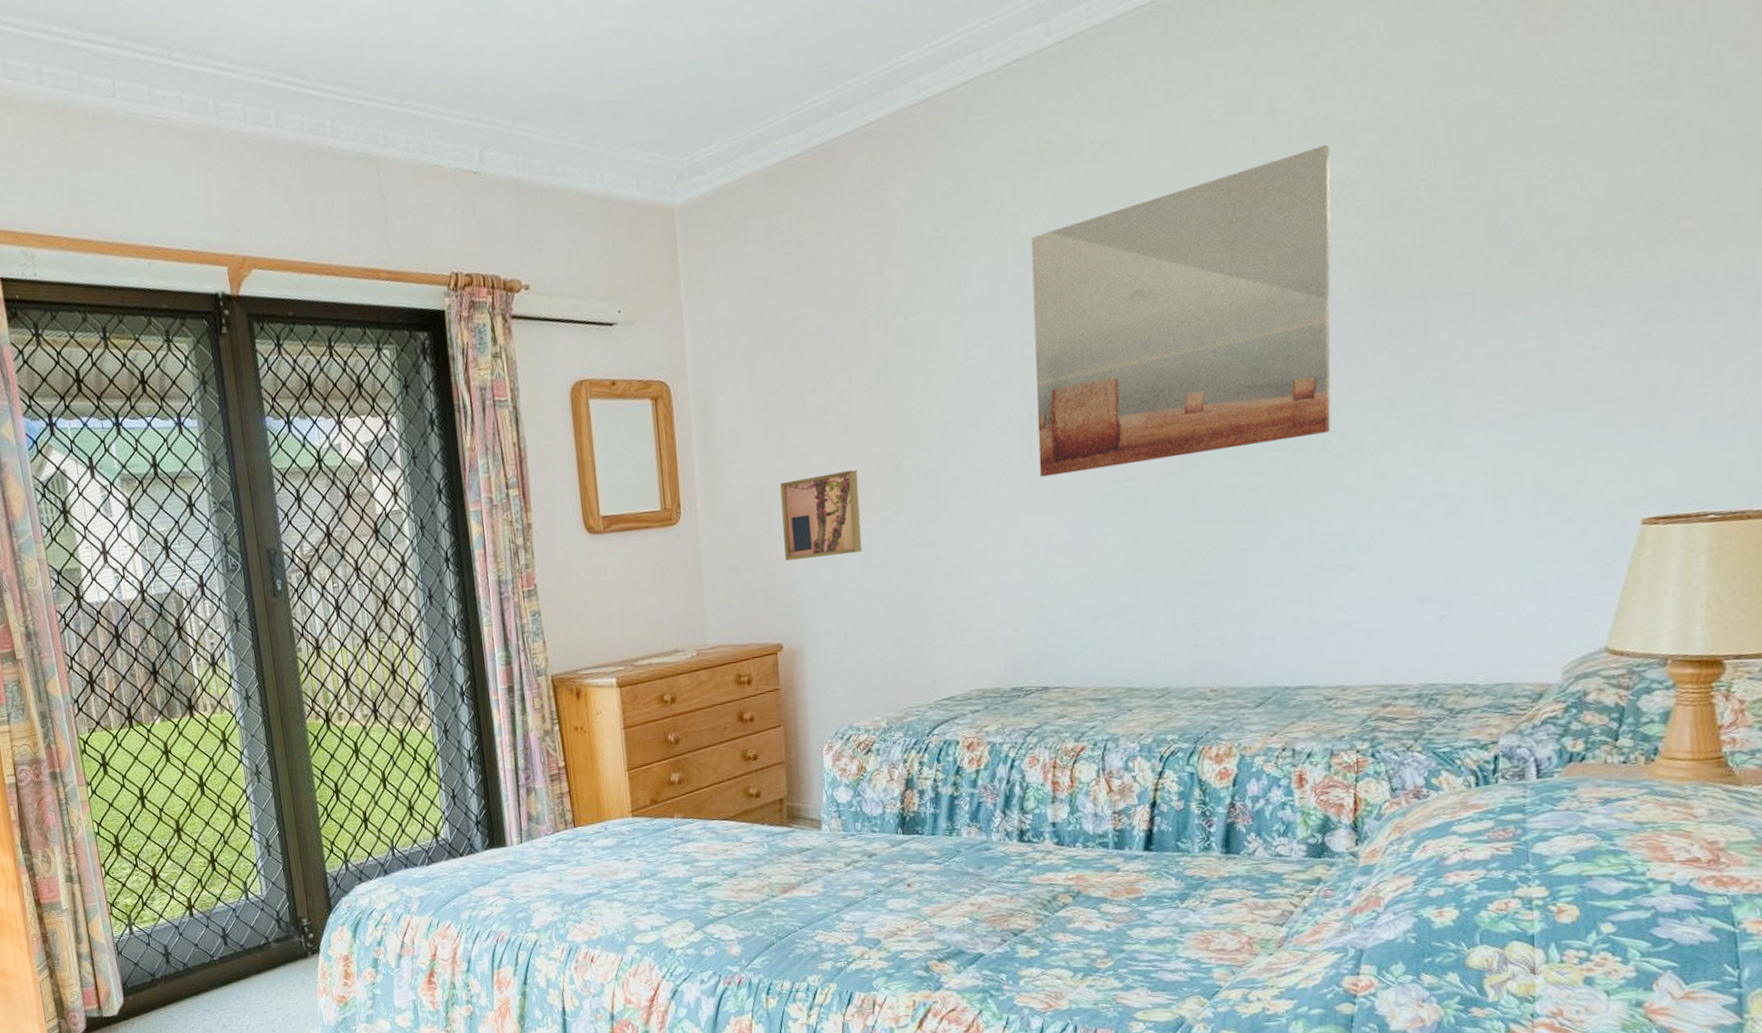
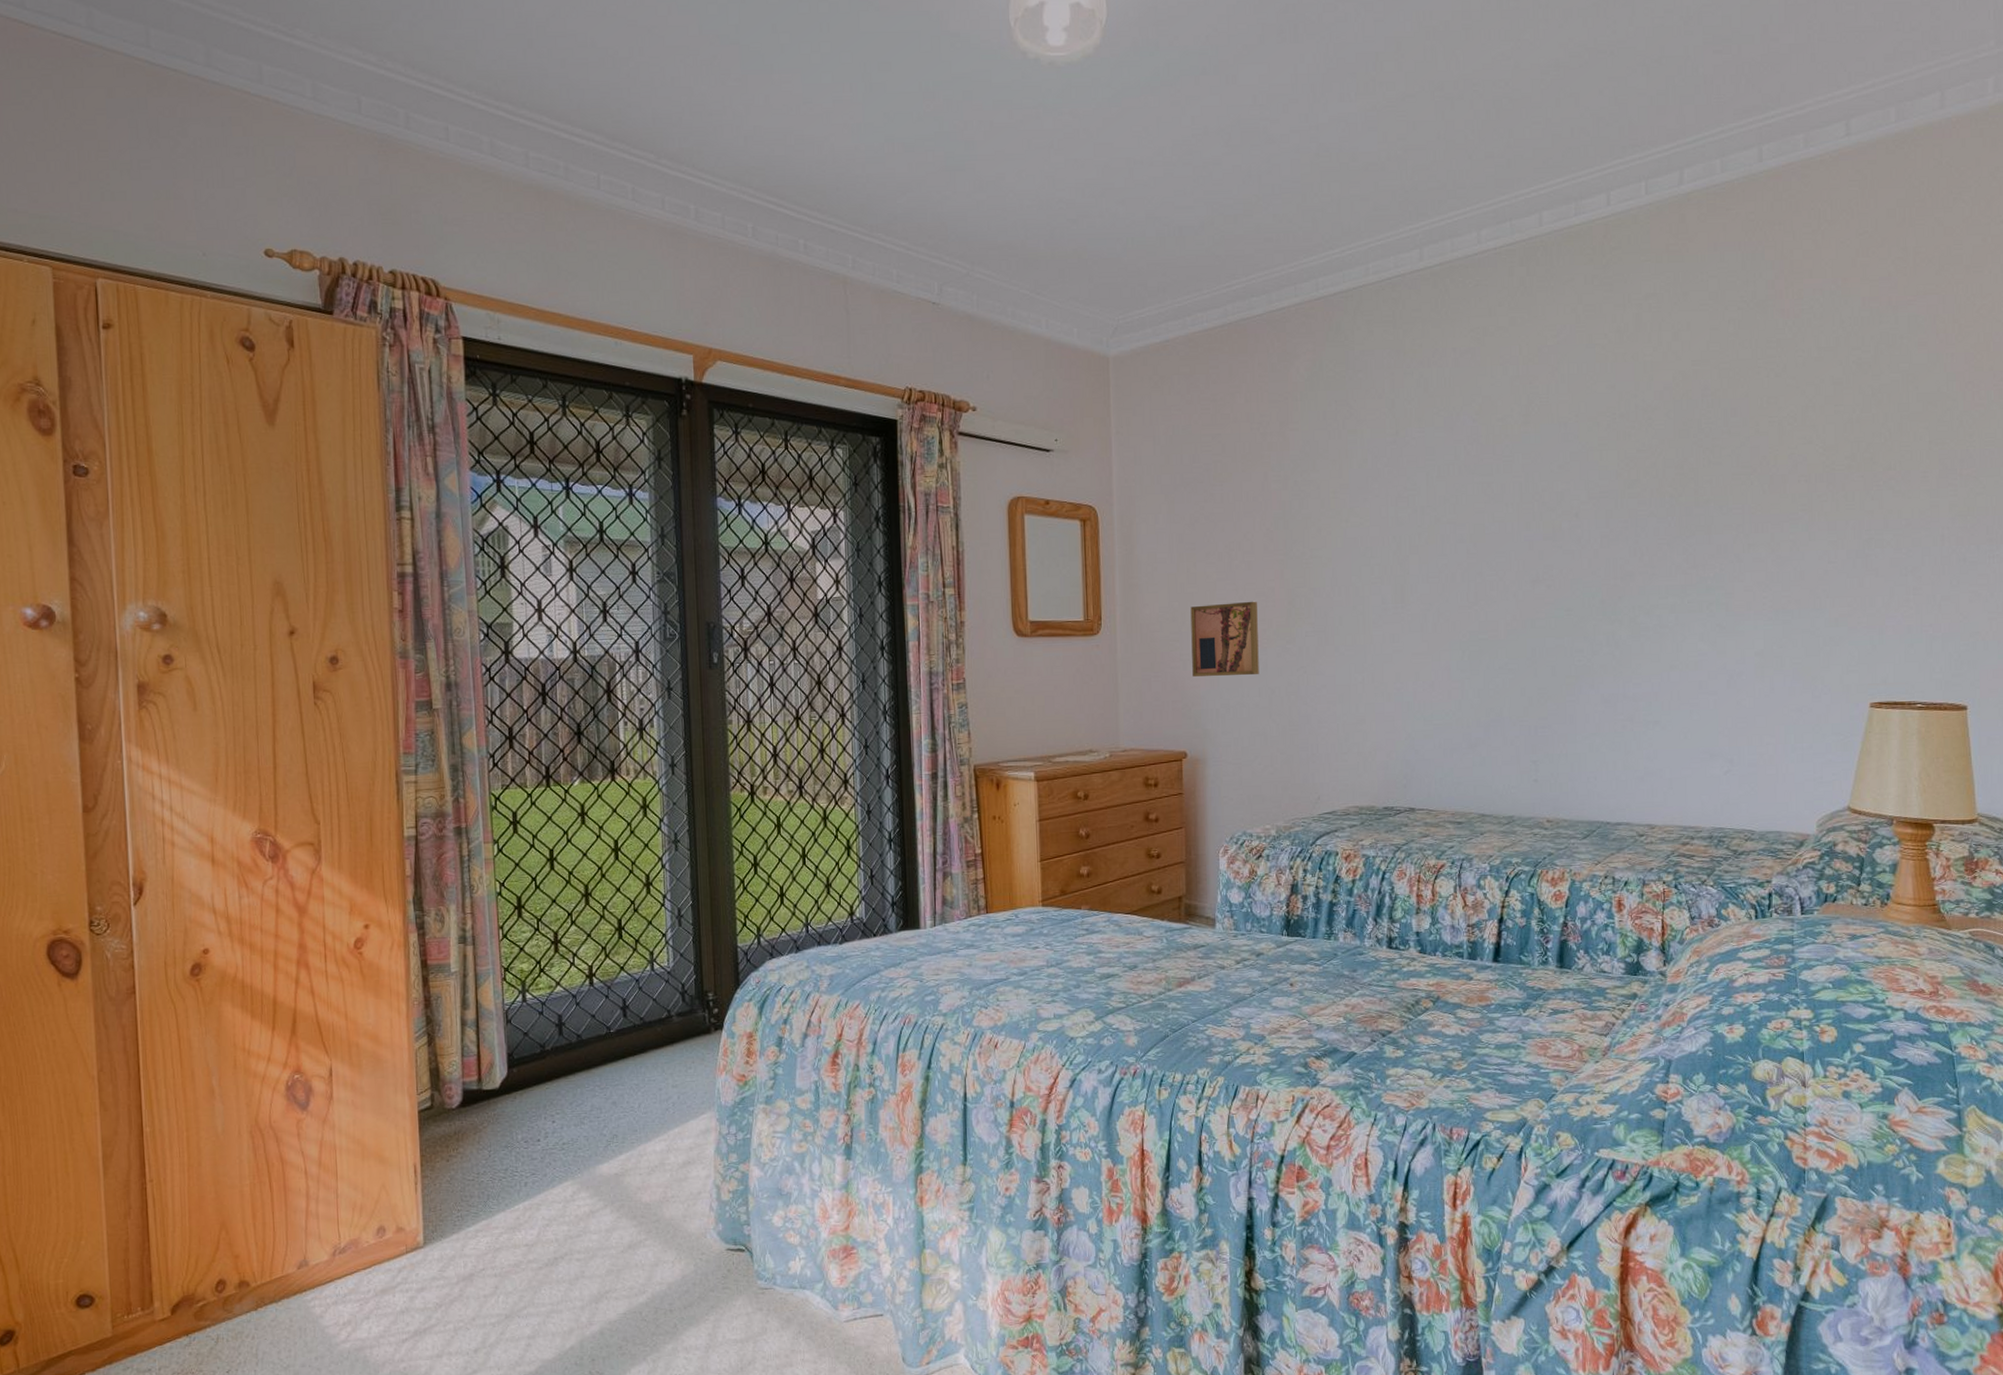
wall art: present [1031,144,1331,477] -> none [1405,377,1639,623]

